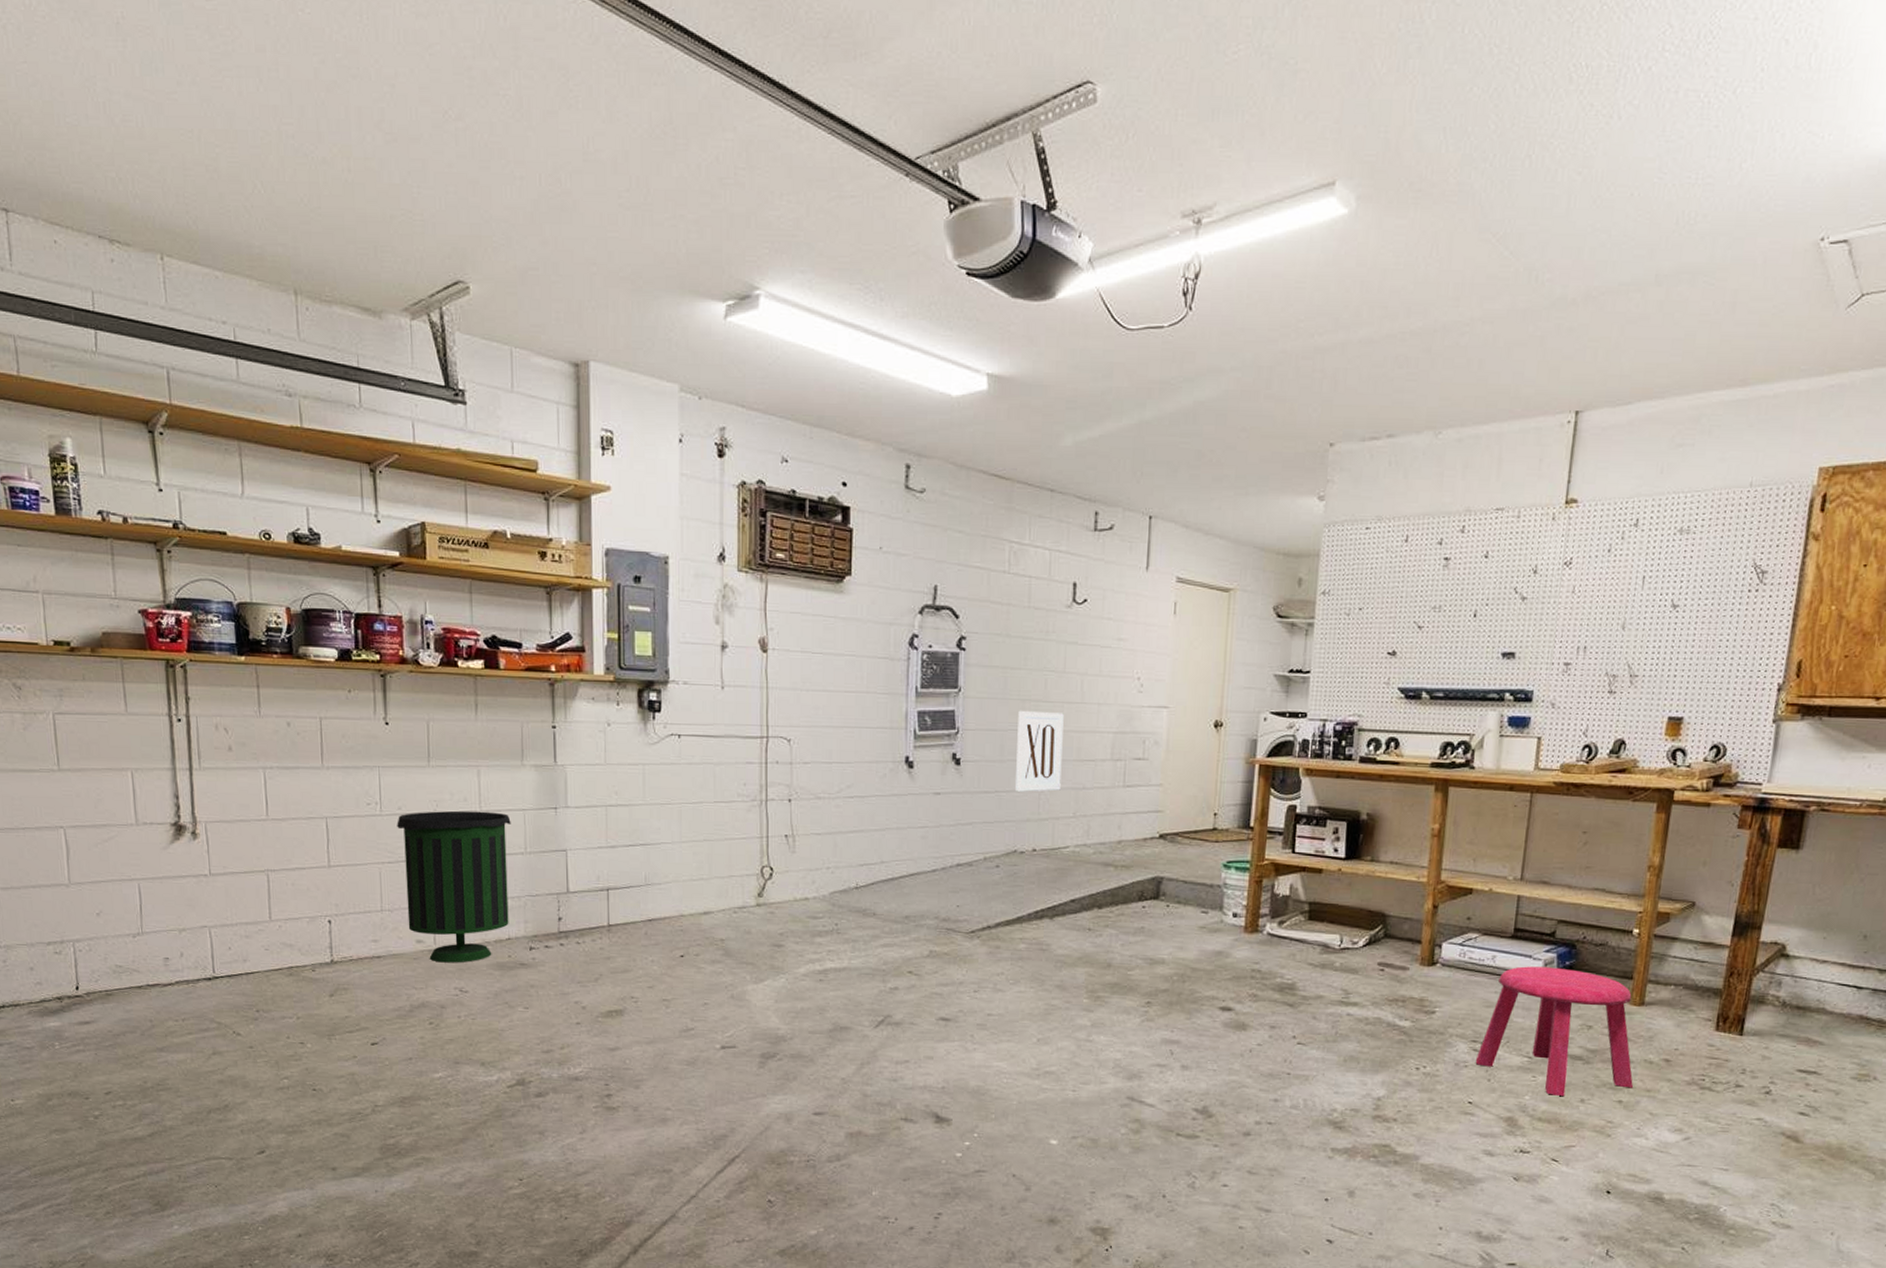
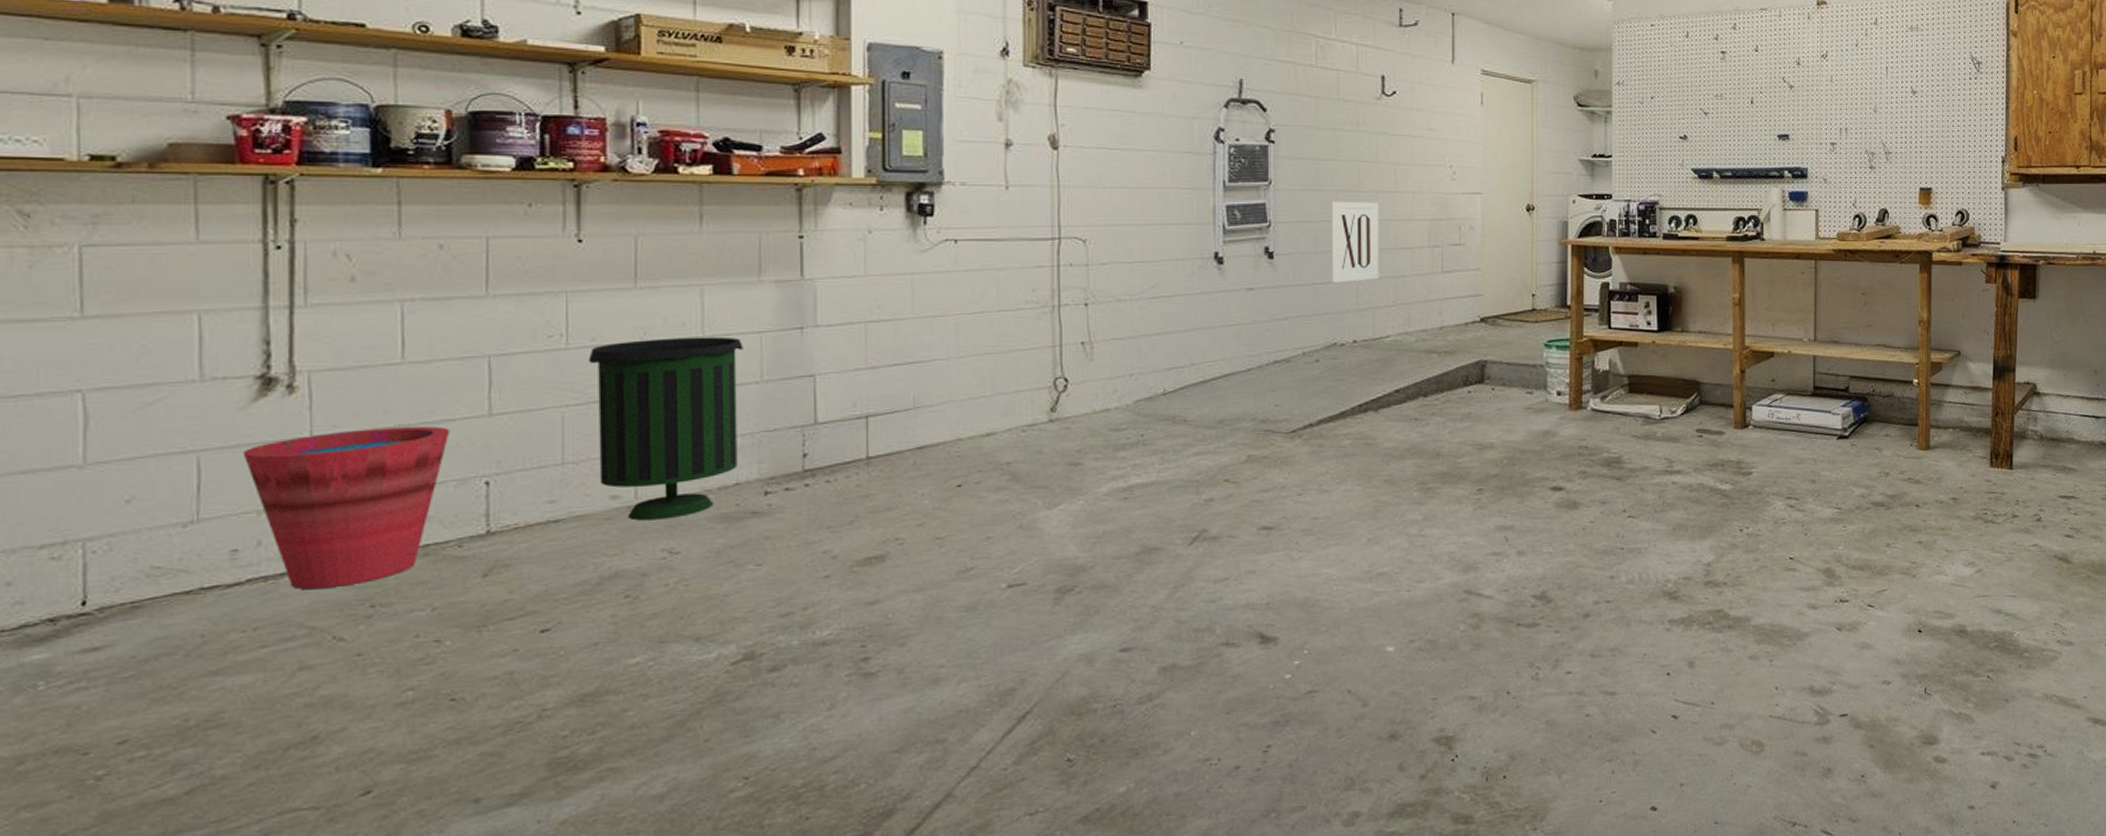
bucket: none [166,871,302,994] -> present [242,426,450,590]
stool: present [1475,966,1633,1096] -> none [1792,420,1929,543]

